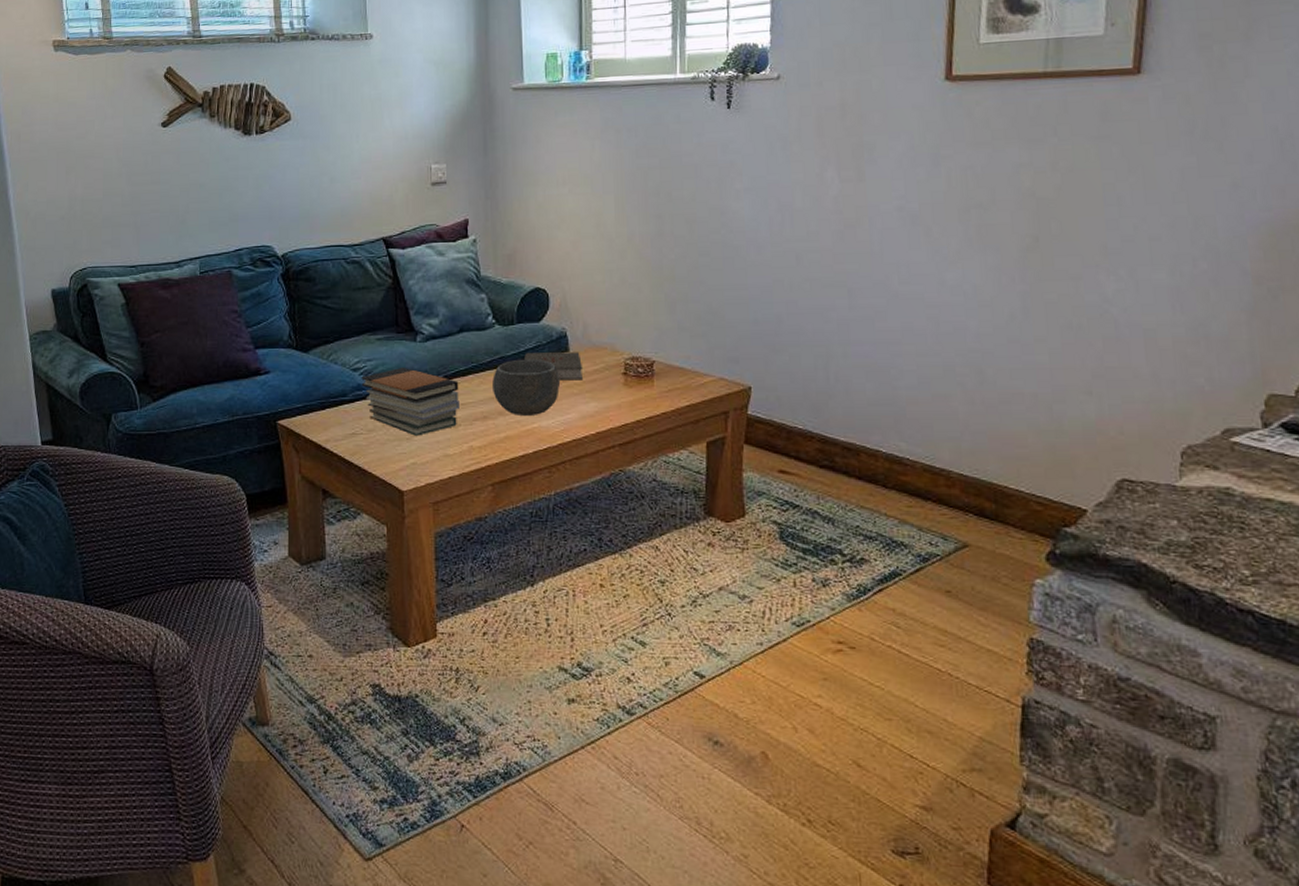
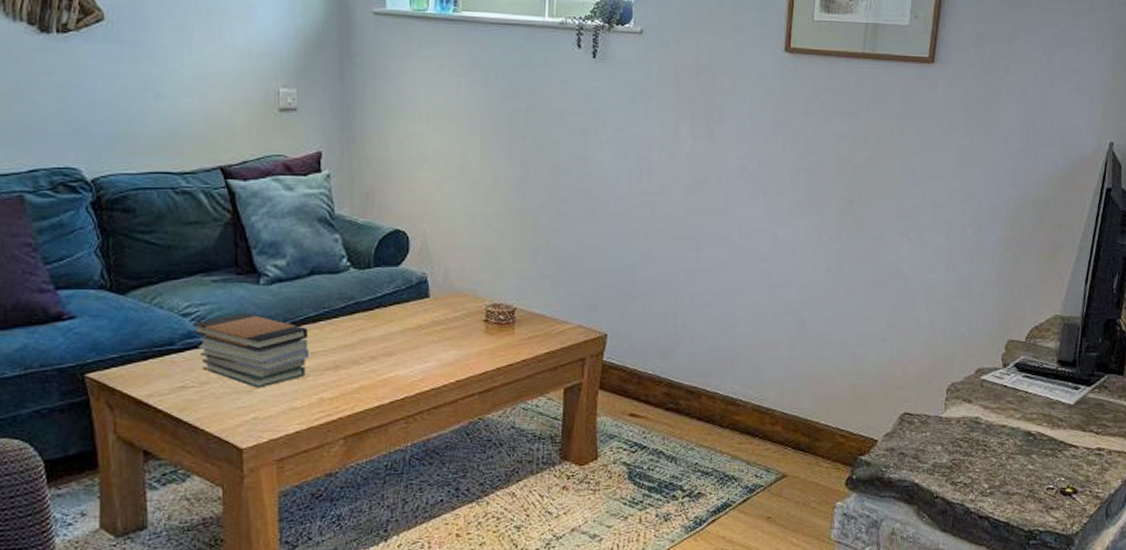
bowl: present [492,359,560,417] -> none [346,304,419,366]
book: present [524,352,583,381] -> none [382,298,444,328]

